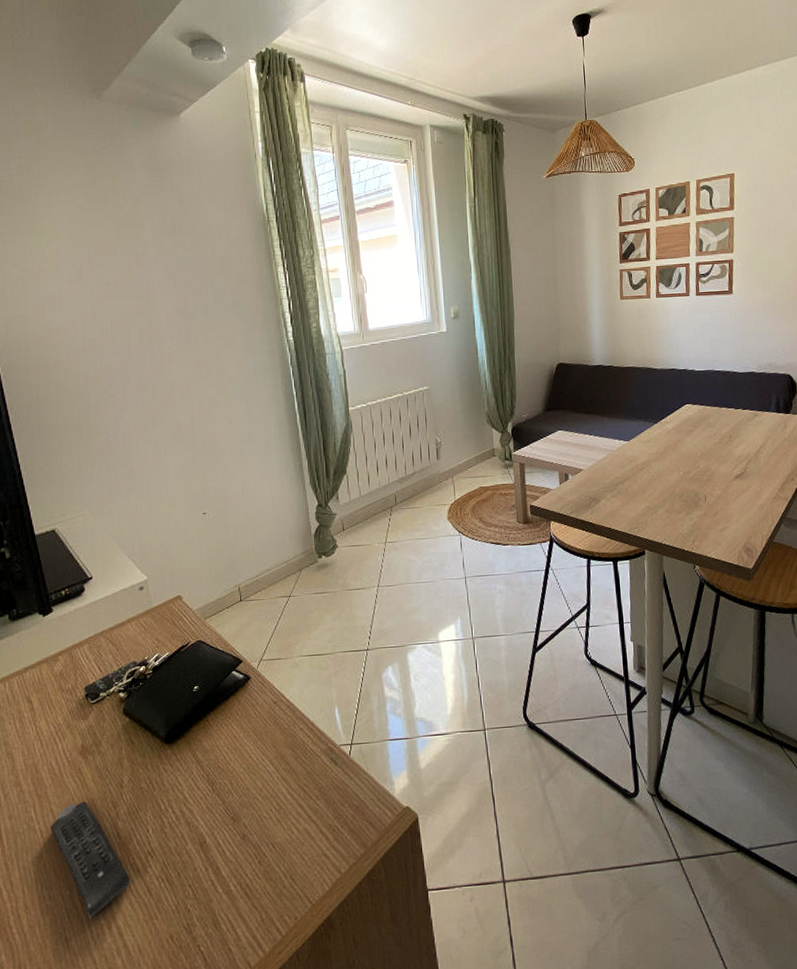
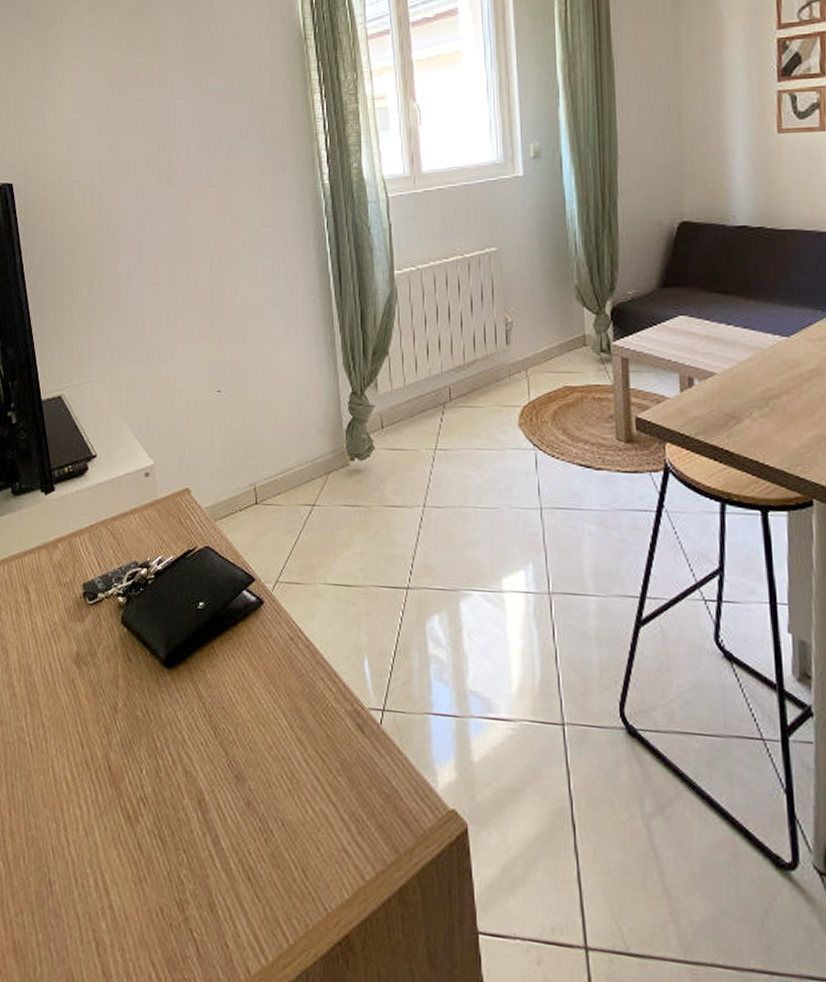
remote control: present [50,801,131,918] -> none [40,719,120,863]

